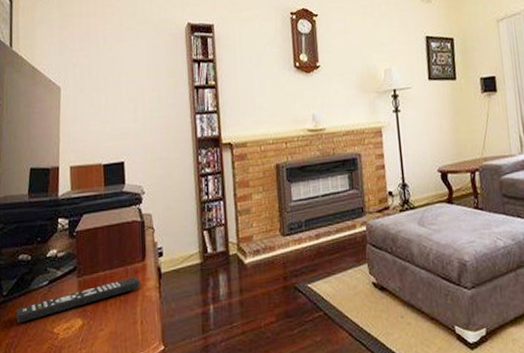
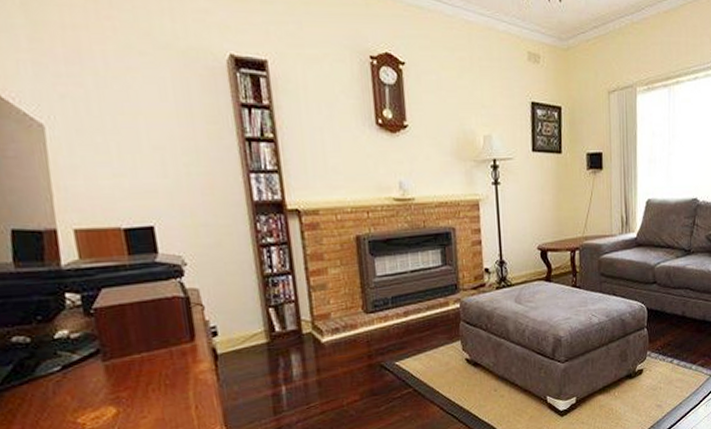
remote control: present [16,277,141,324] -> none [18,359,191,415]

